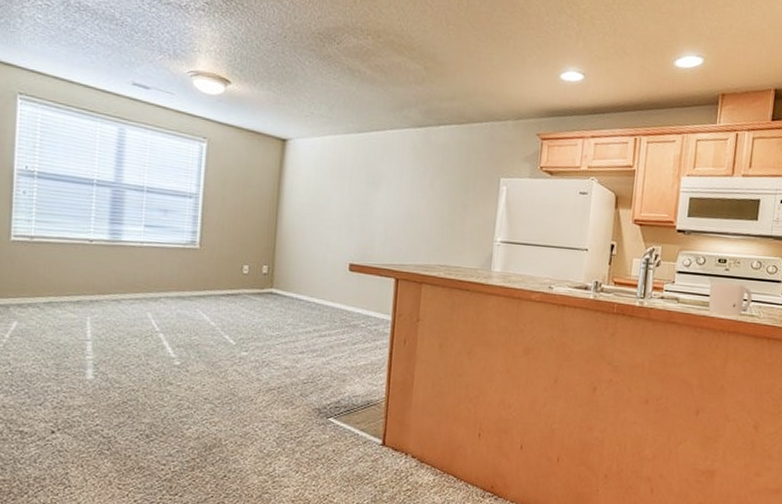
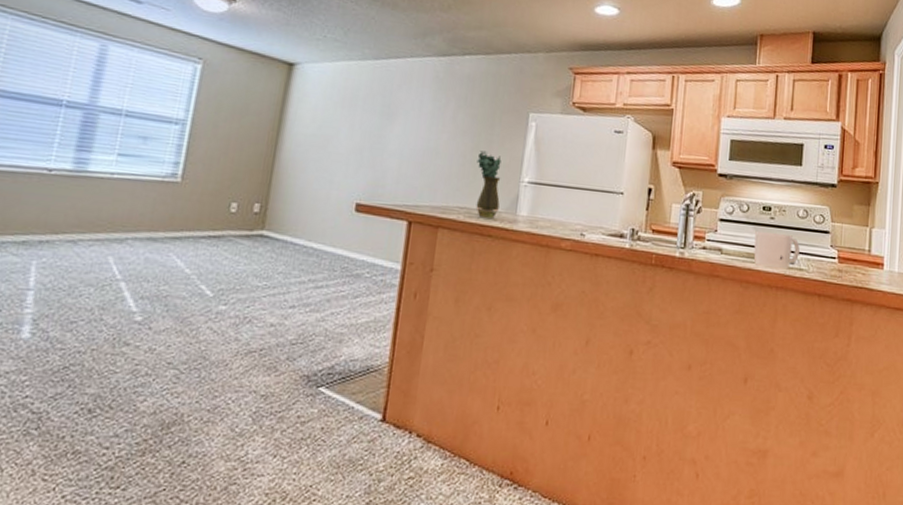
vase: none [454,214,476,275] -> present [476,150,502,219]

